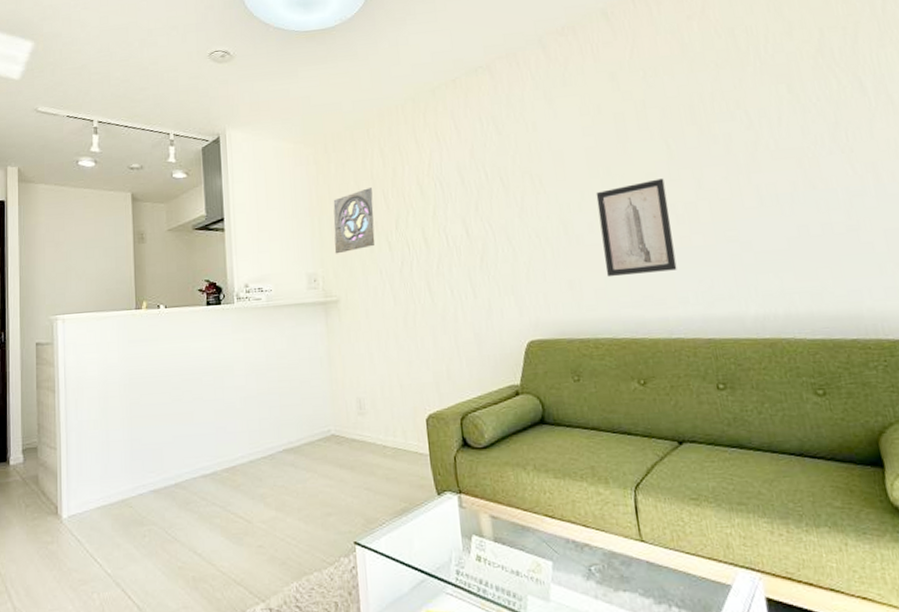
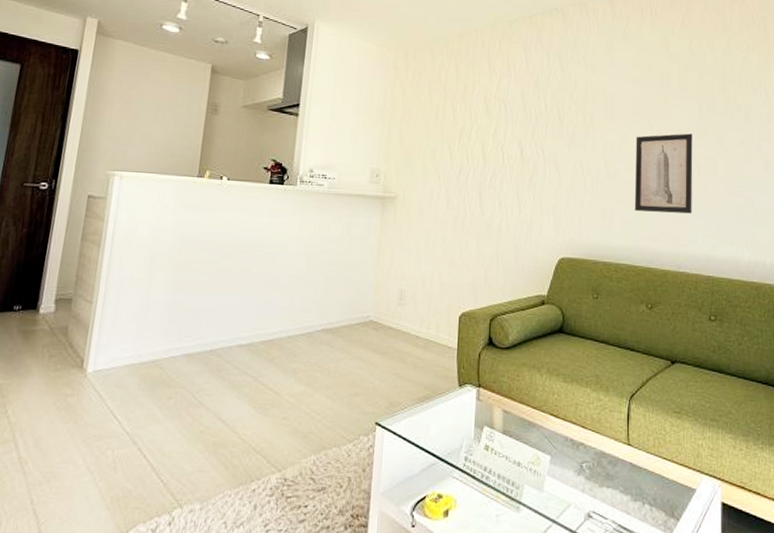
wall ornament: present [333,187,375,254] -> none [399,99,443,155]

